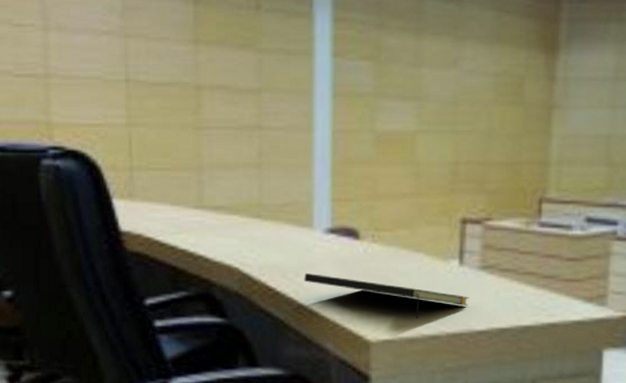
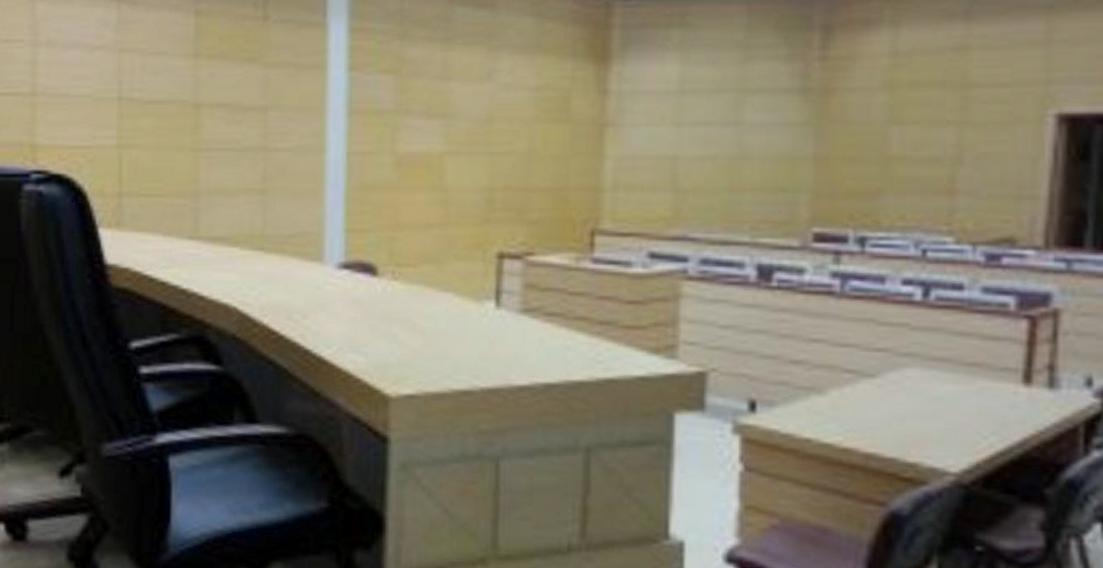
notepad: present [304,272,470,318] -> none [312,313,508,370]

